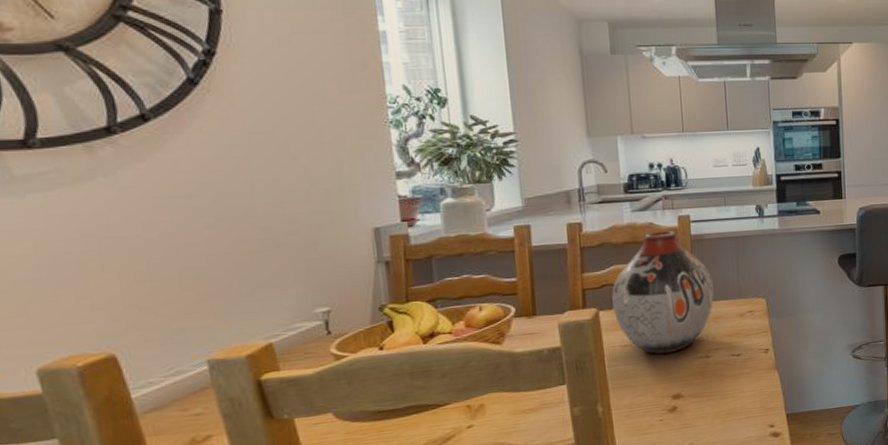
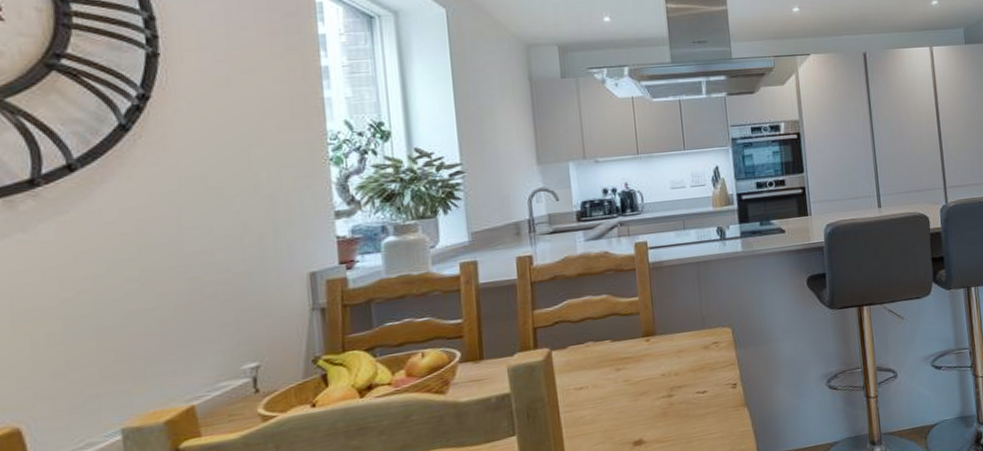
vase: present [612,231,714,354] -> none [565,259,676,396]

